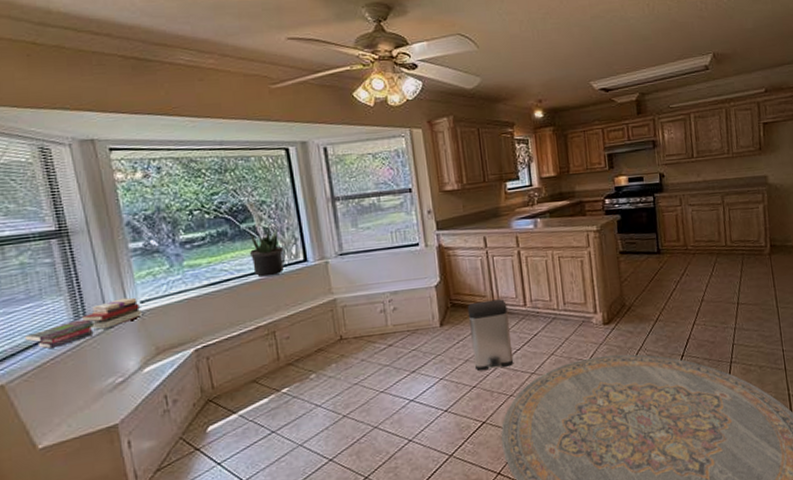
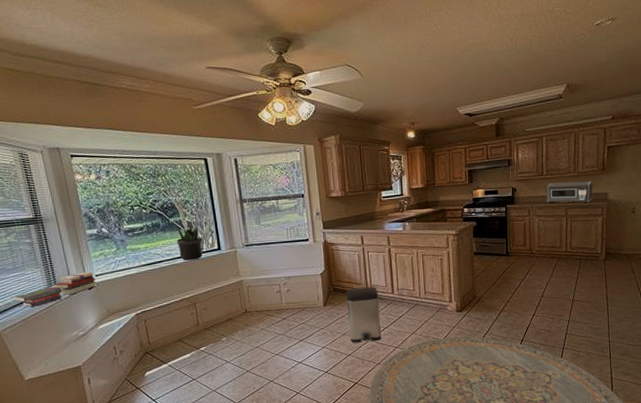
microwave: none [698,162,751,190] -> present [546,181,593,203]

